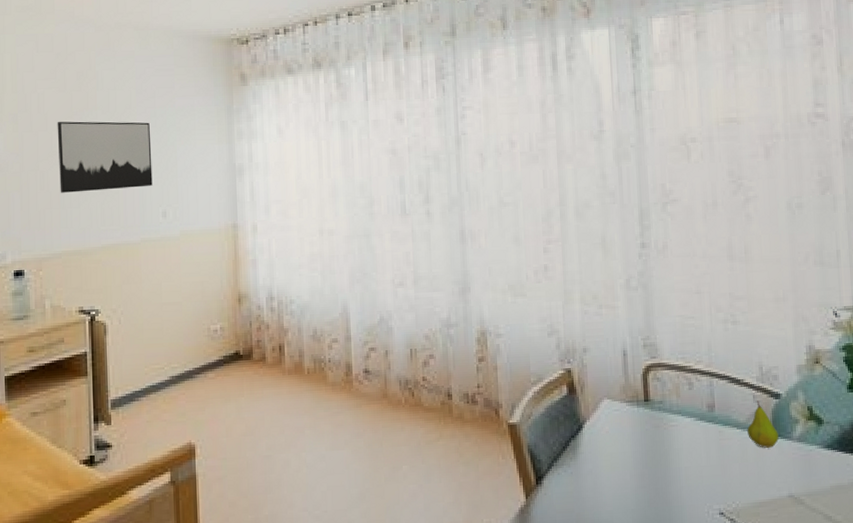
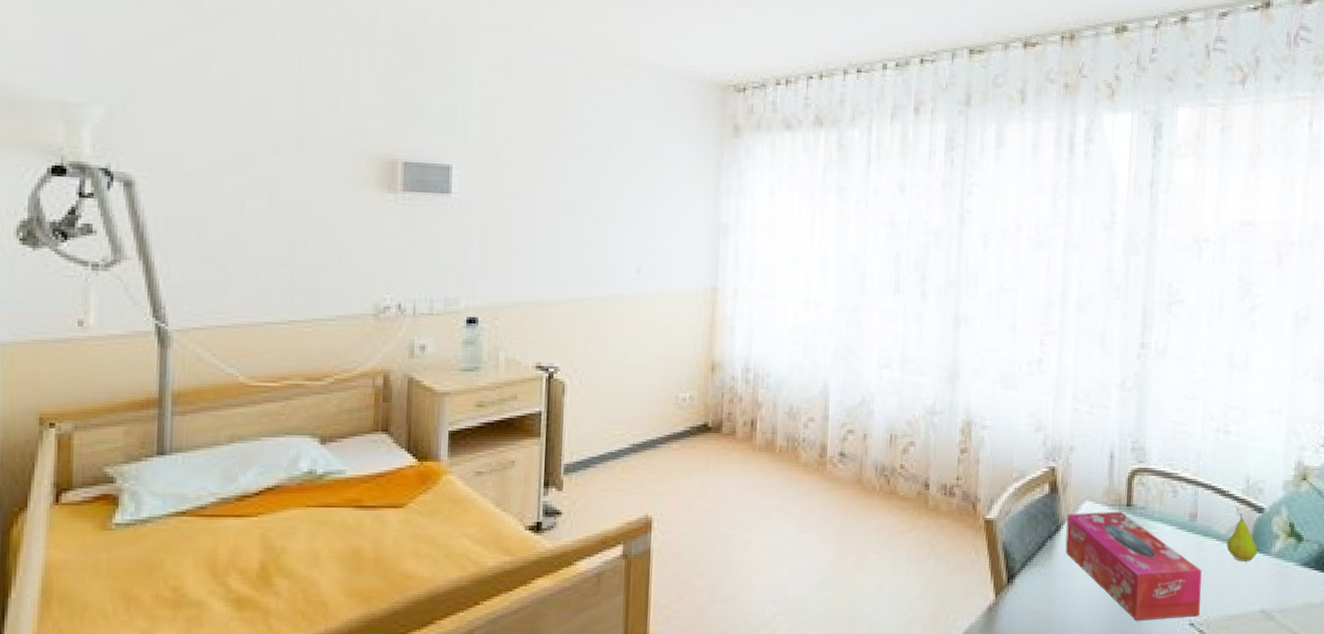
wall art: present [57,121,153,193] -> none [524,158,630,239]
tissue box: none [587,407,729,513] -> present [1065,511,1202,620]

